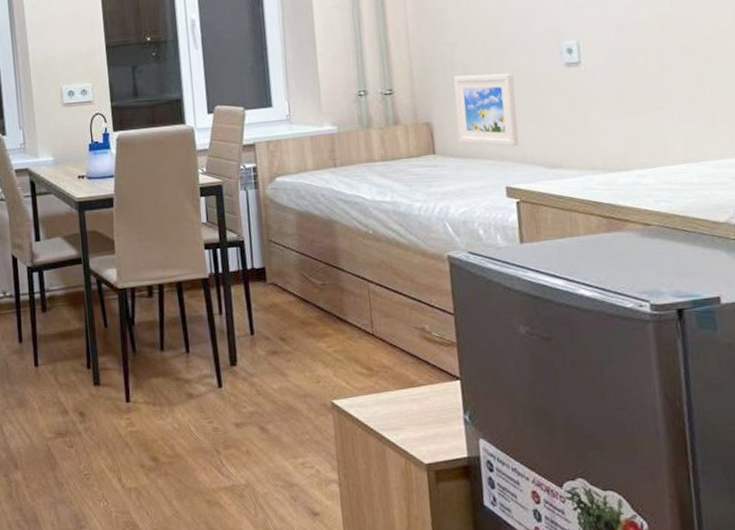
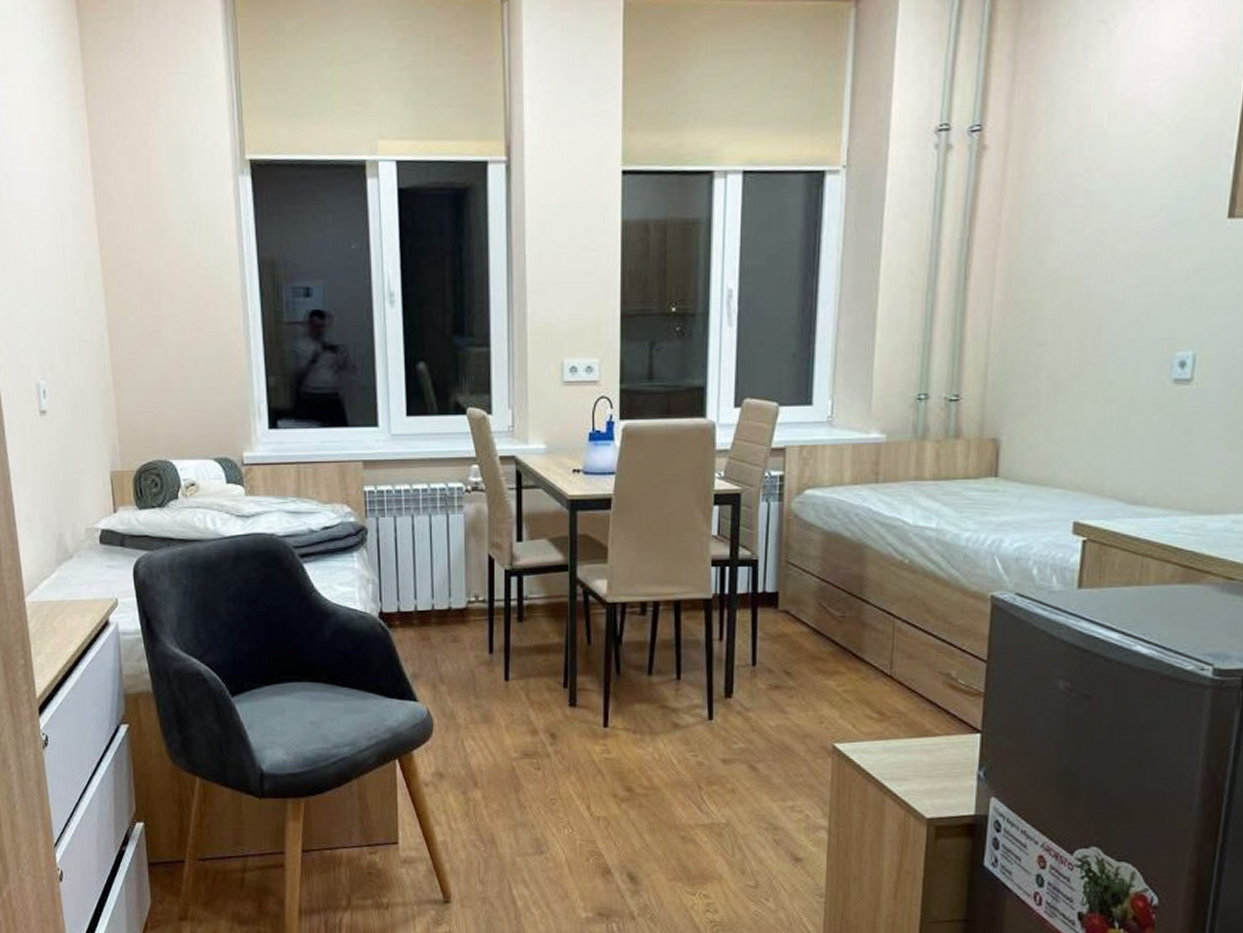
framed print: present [453,73,519,147] -> none [1028,384,1108,476]

